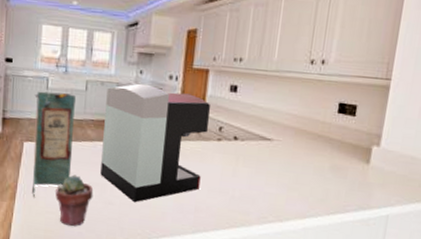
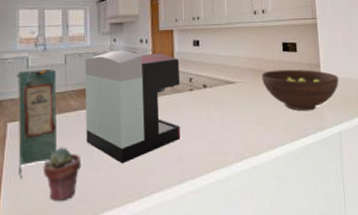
fruit bowl: none [304,132,402,186] -> present [261,69,339,112]

